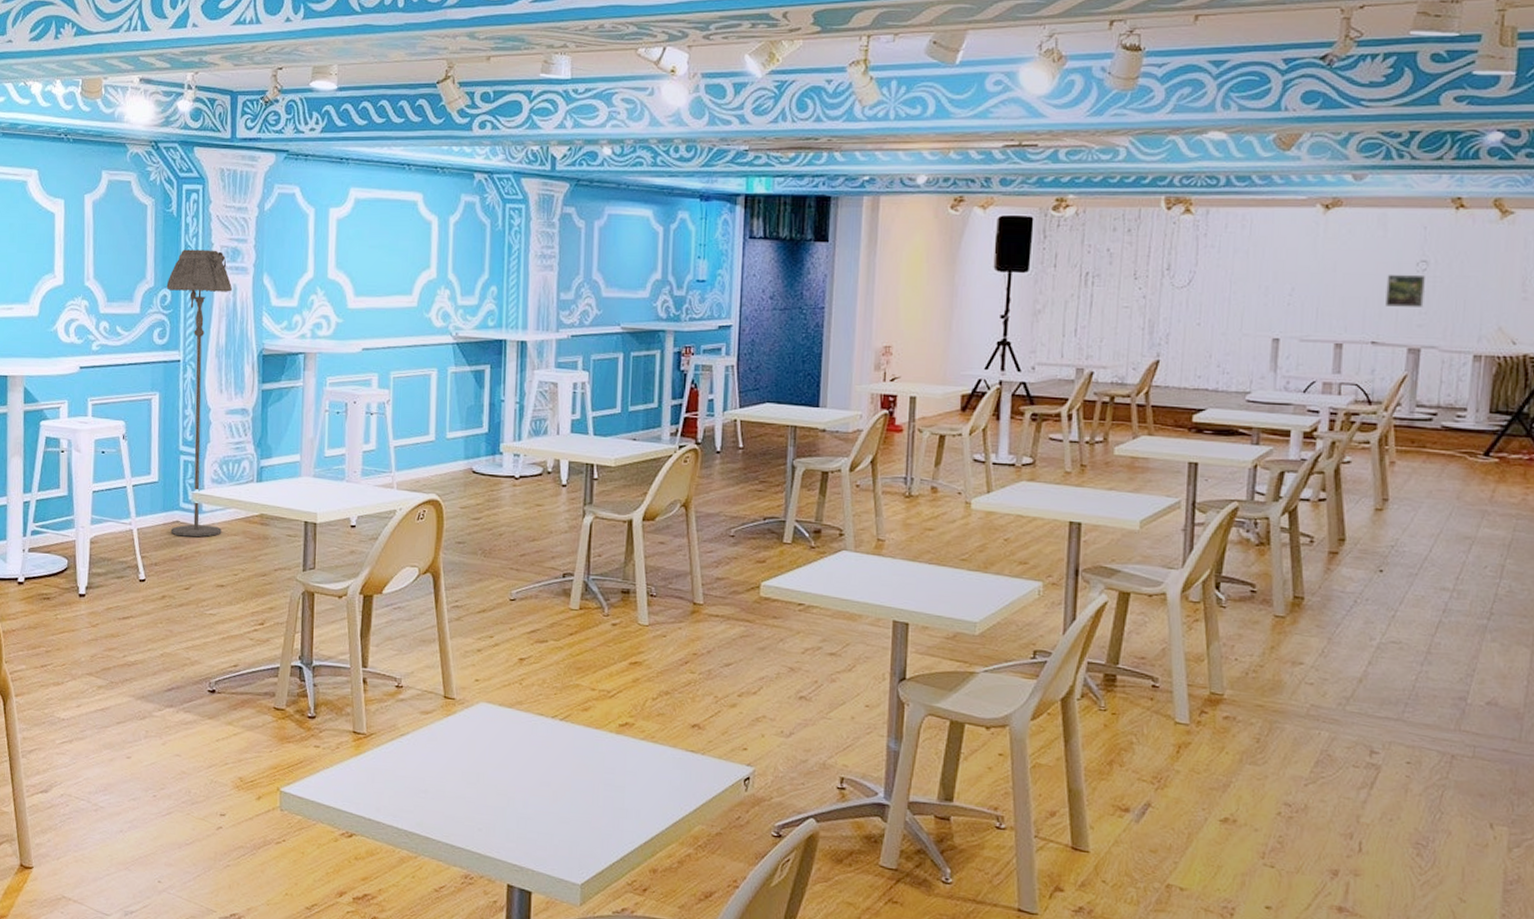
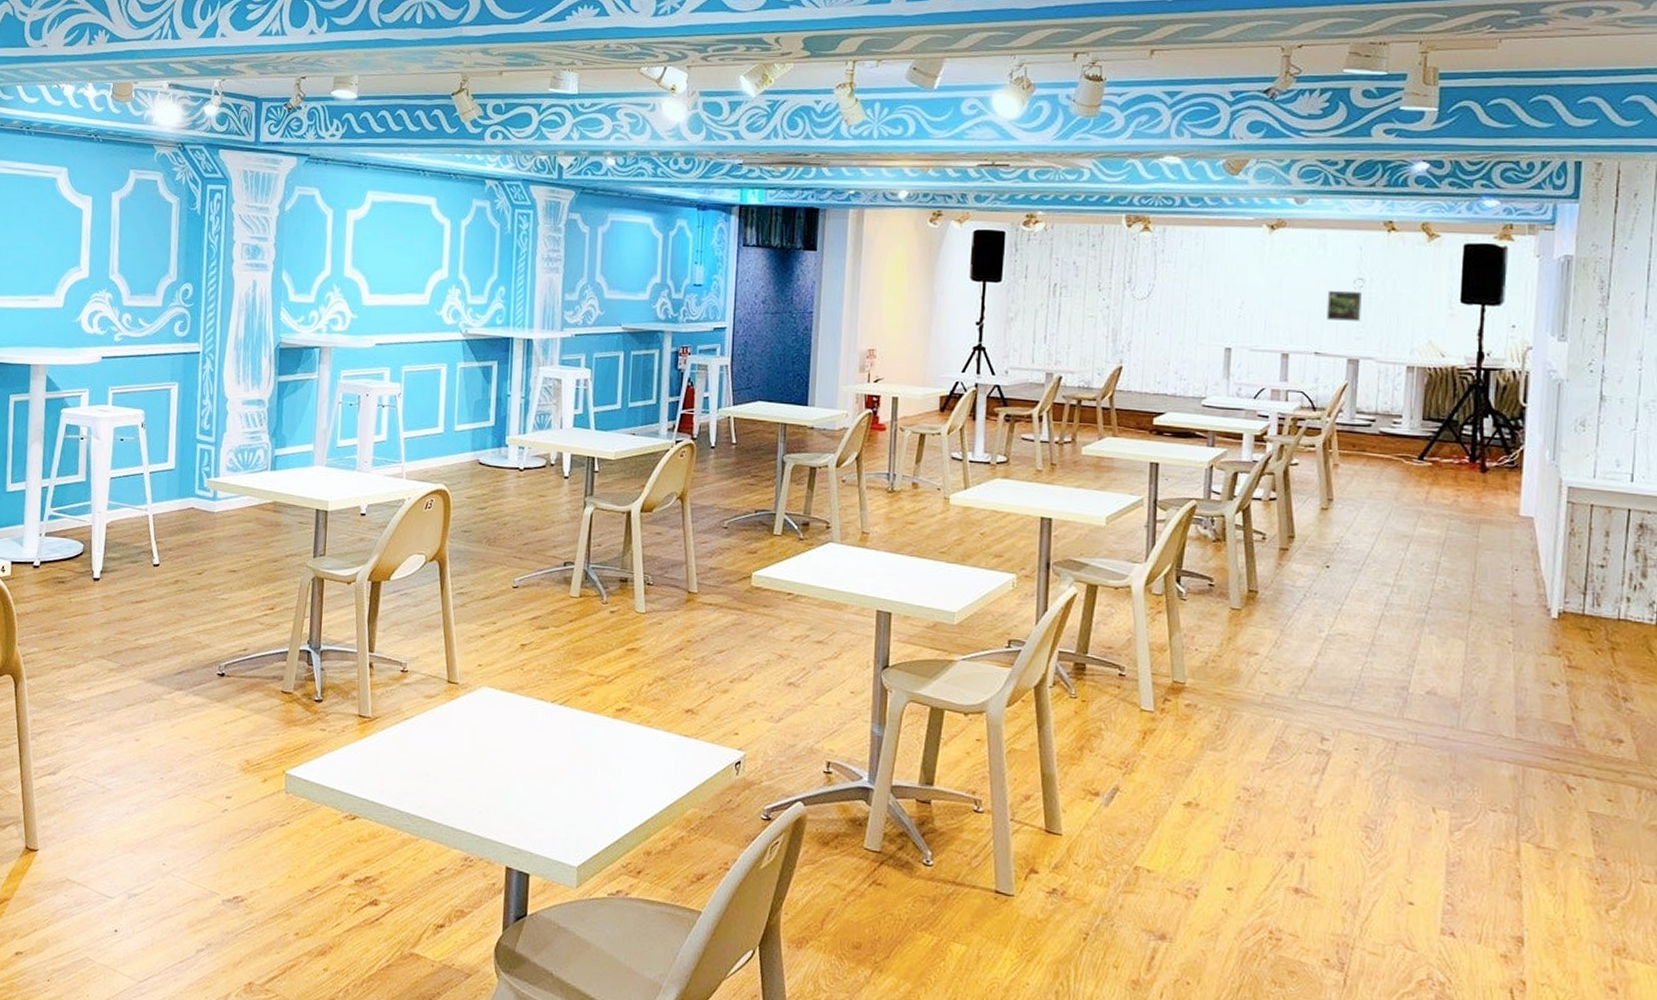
floor lamp: present [166,249,233,538] -> none [185,246,253,524]

